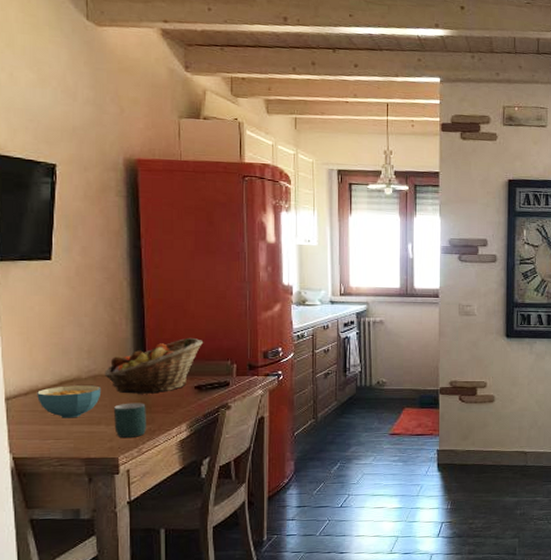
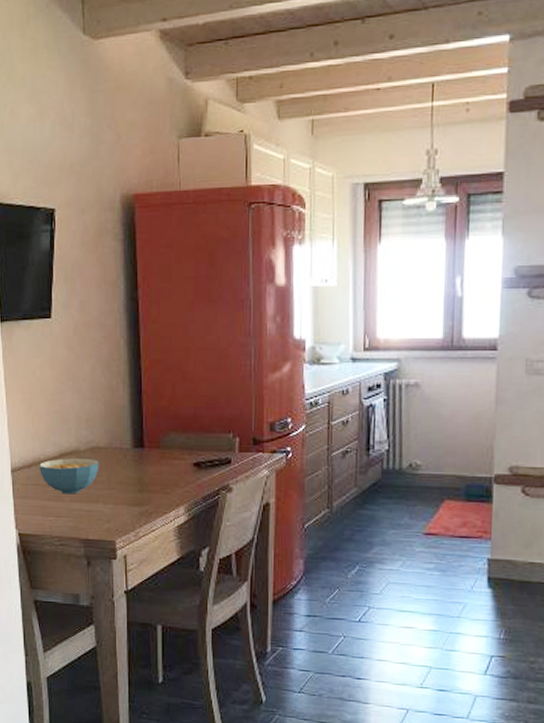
fruit basket: present [104,337,204,394] -> none [102,405,204,470]
mug: present [114,402,146,438] -> none [112,479,143,519]

